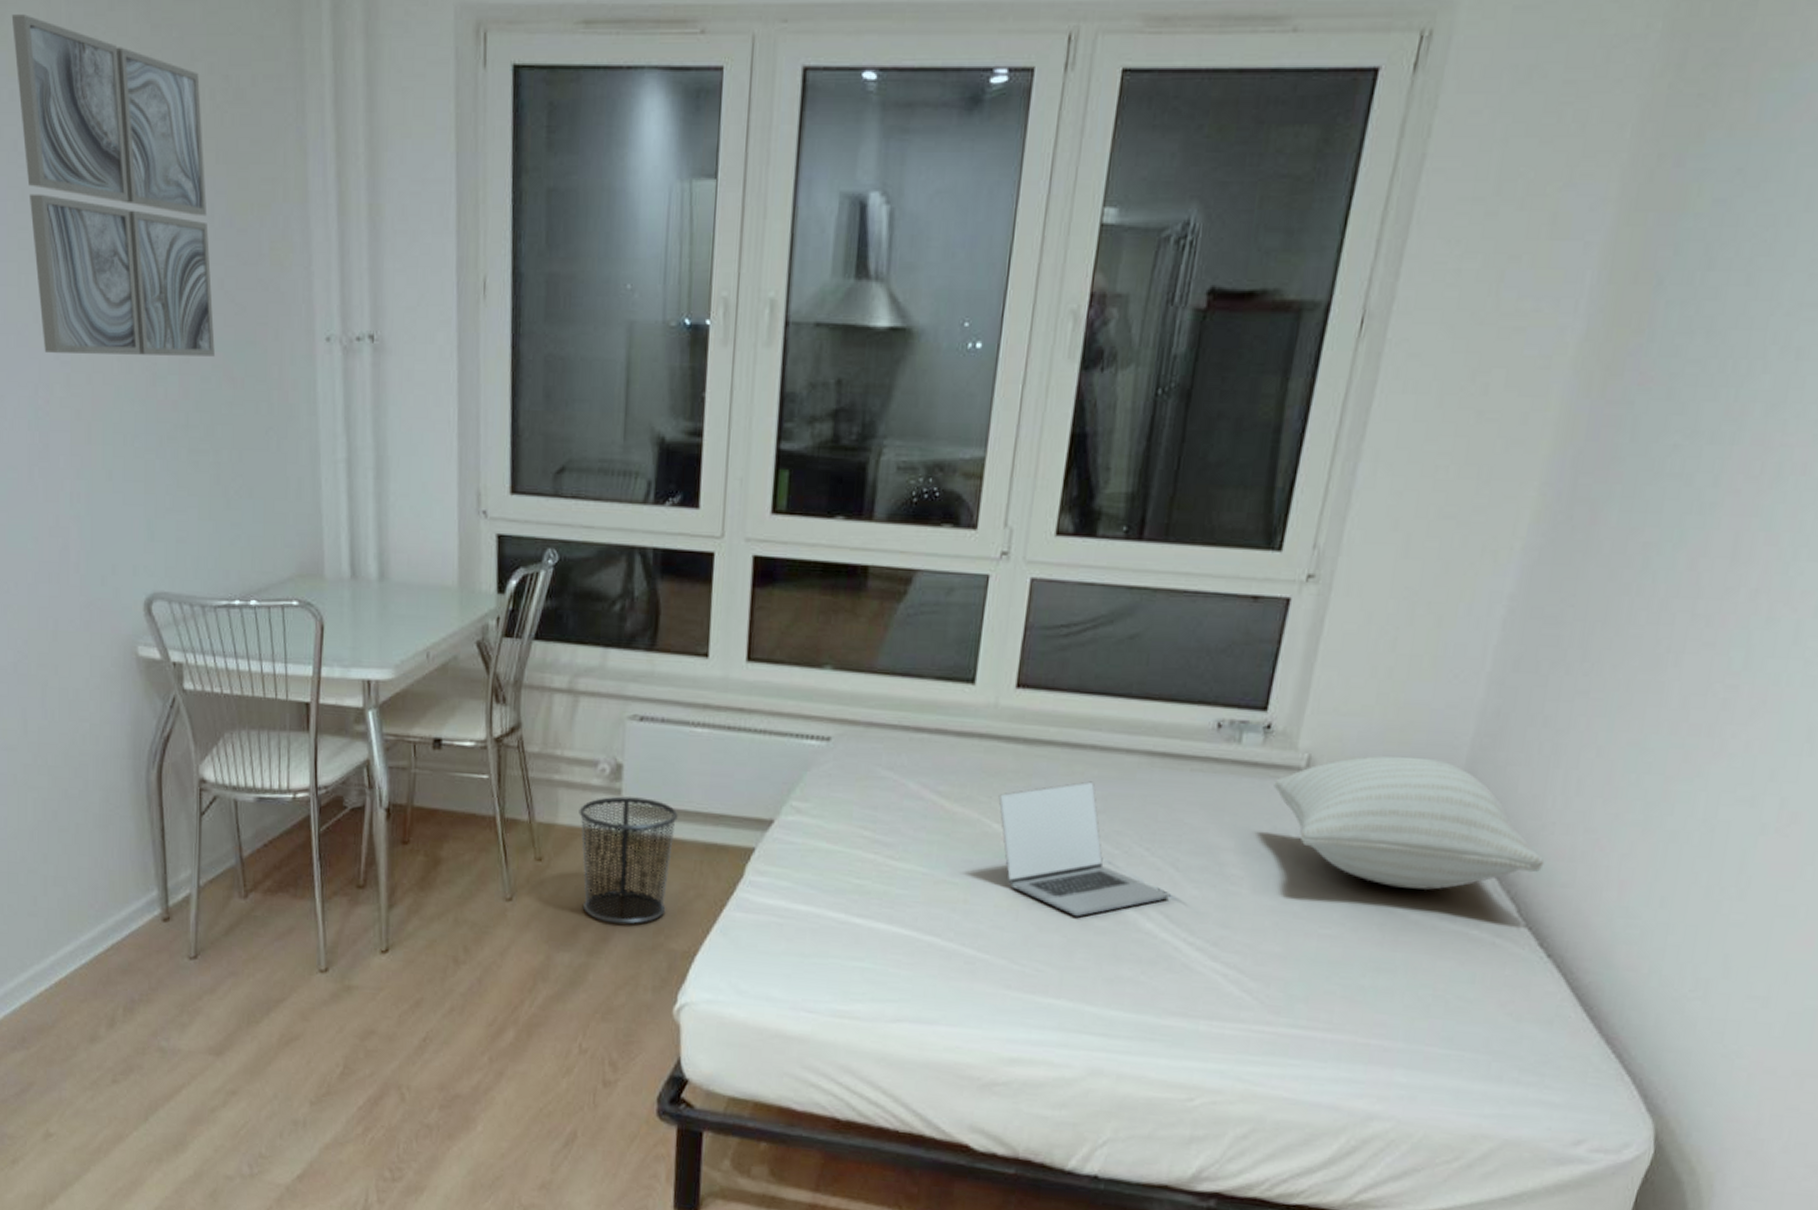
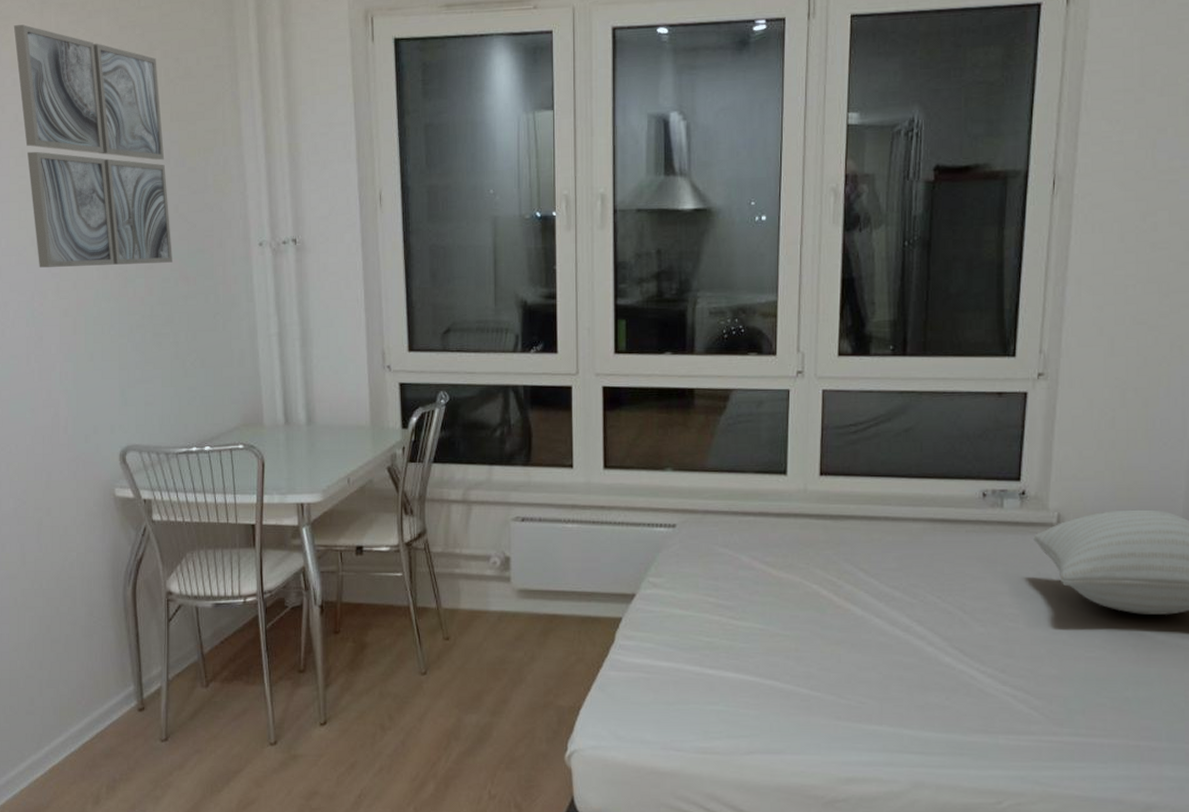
waste bin: present [579,796,678,925] -> none [477,583,557,688]
laptop: present [998,781,1171,917] -> none [815,546,962,657]

